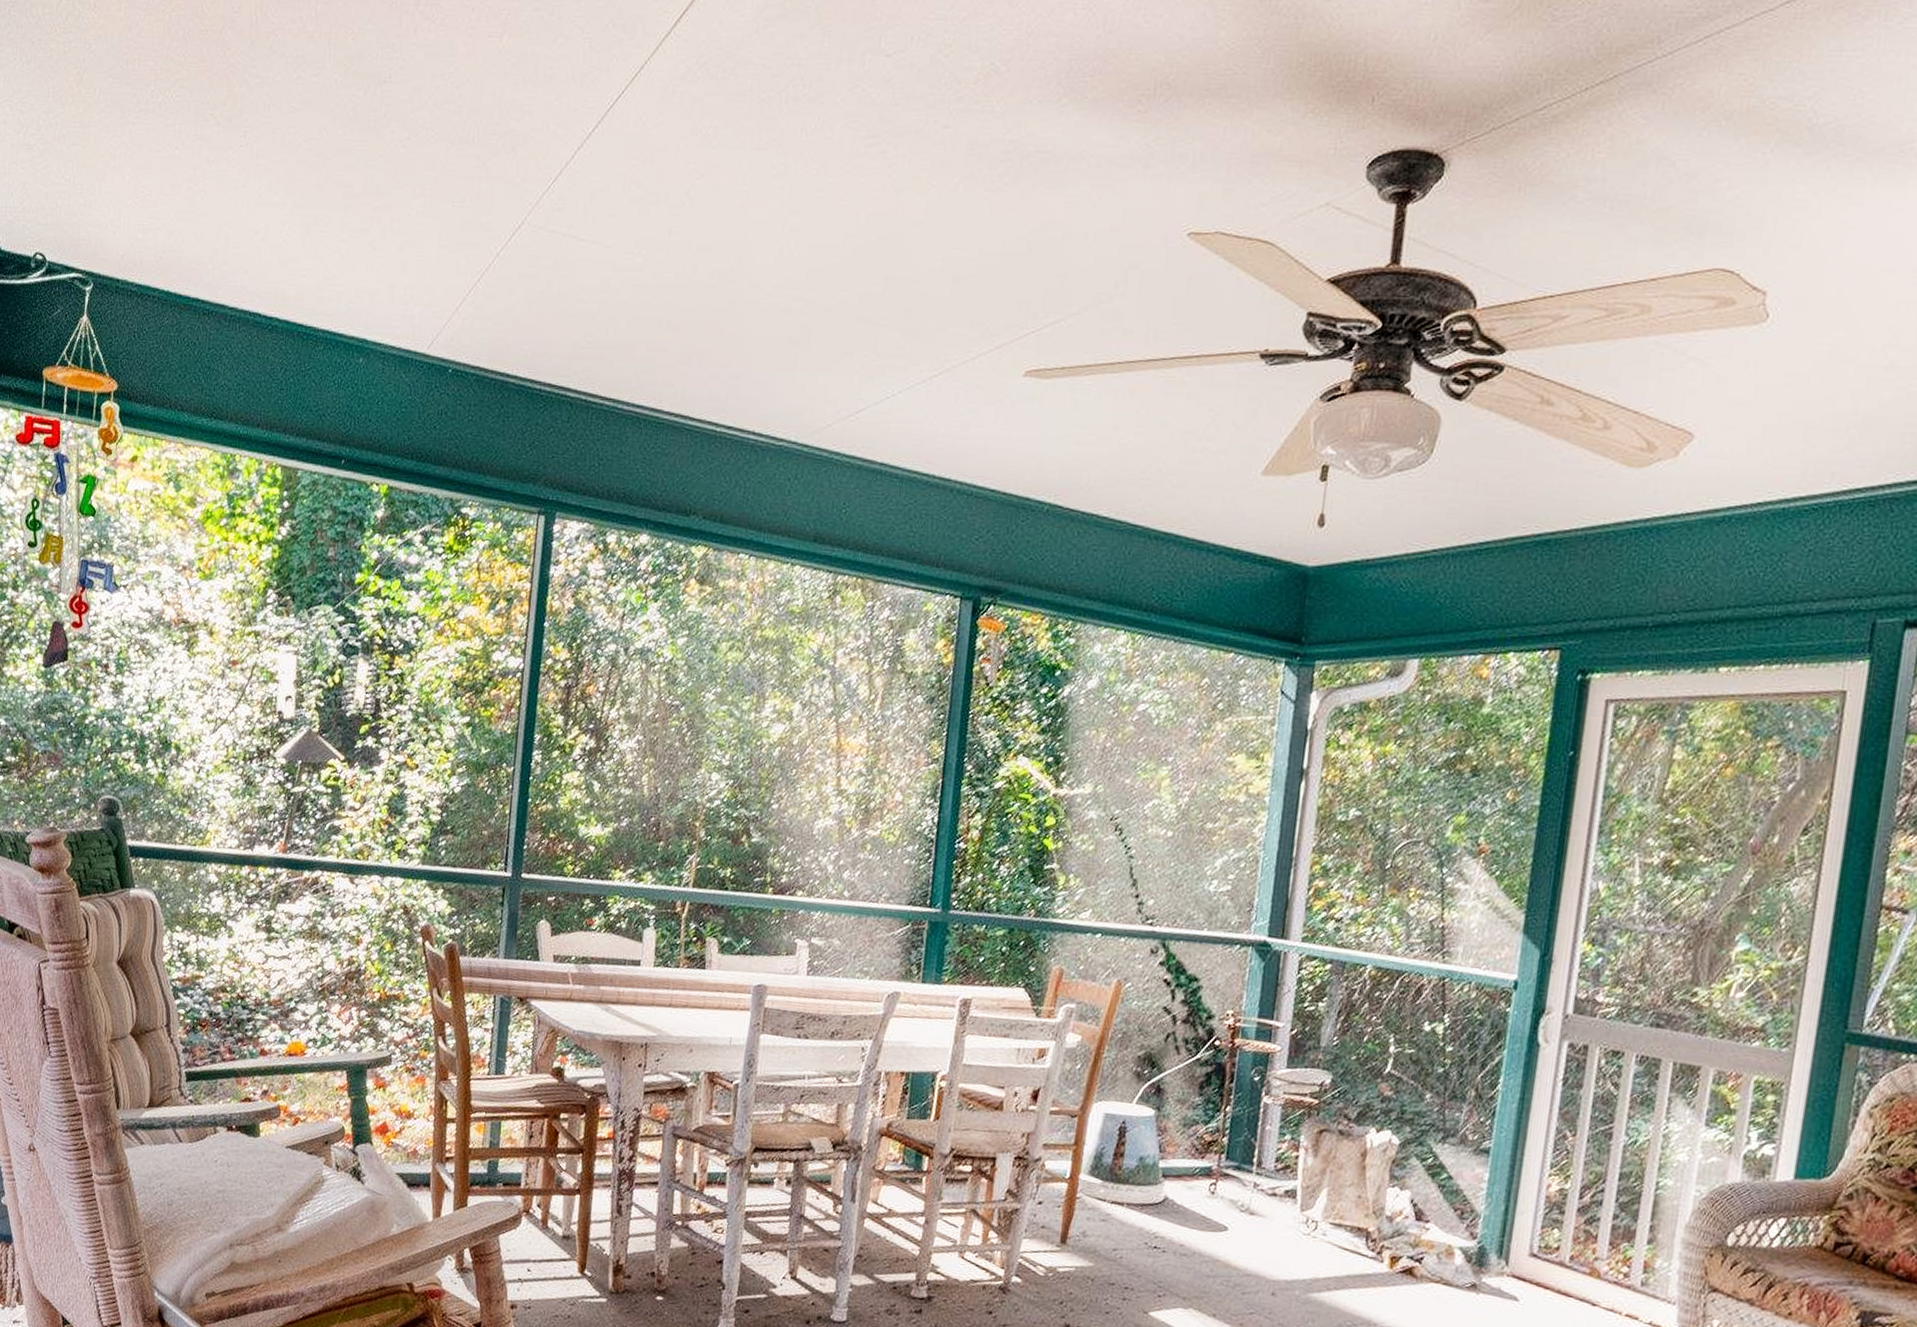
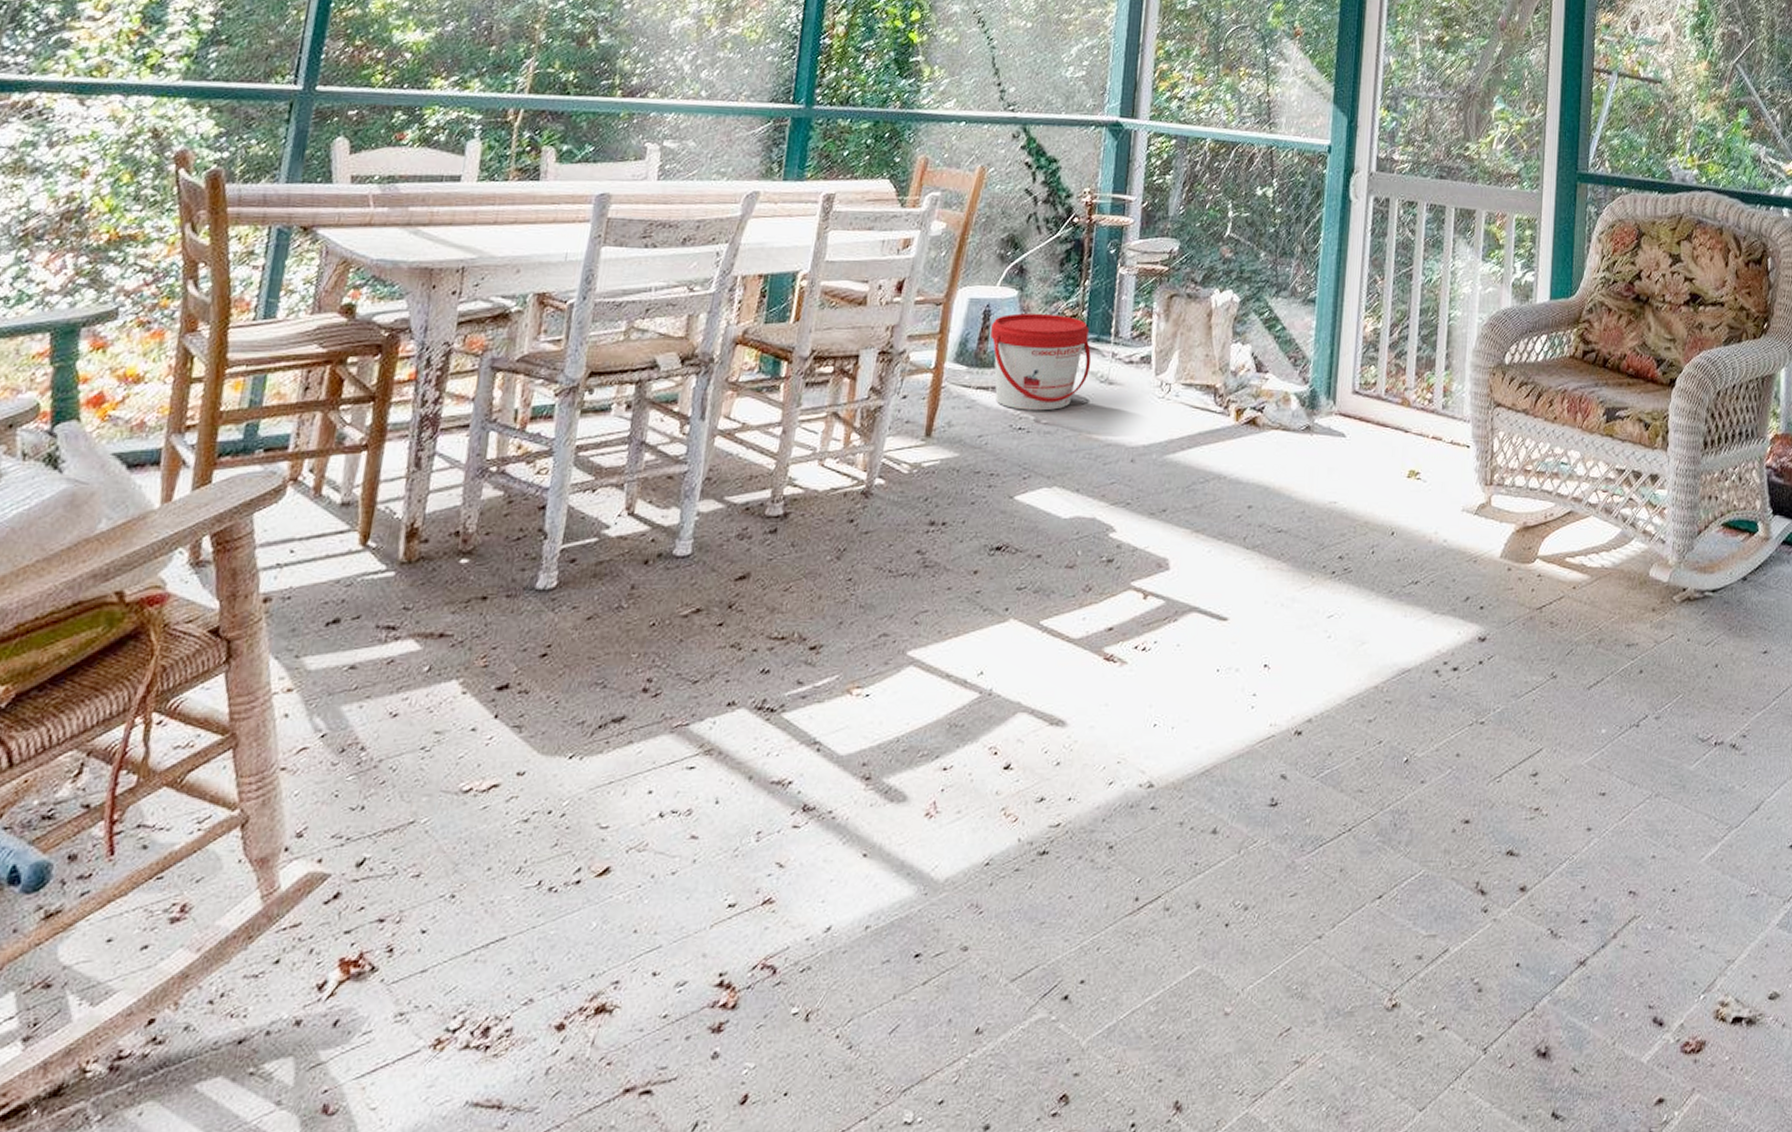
bucket: none [1126,1133,1232,1234] -> present [990,313,1092,411]

